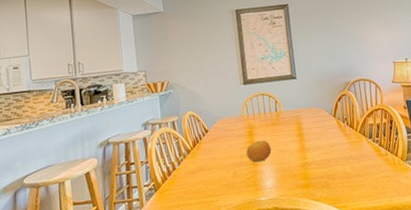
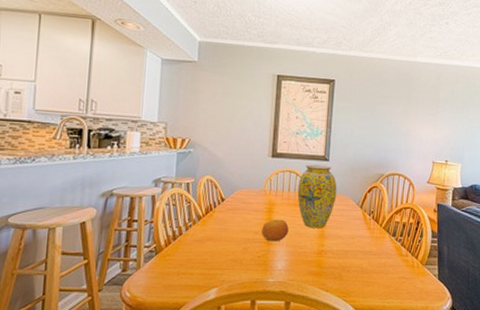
vase: none [272,83,310,144] -> present [297,164,337,228]

